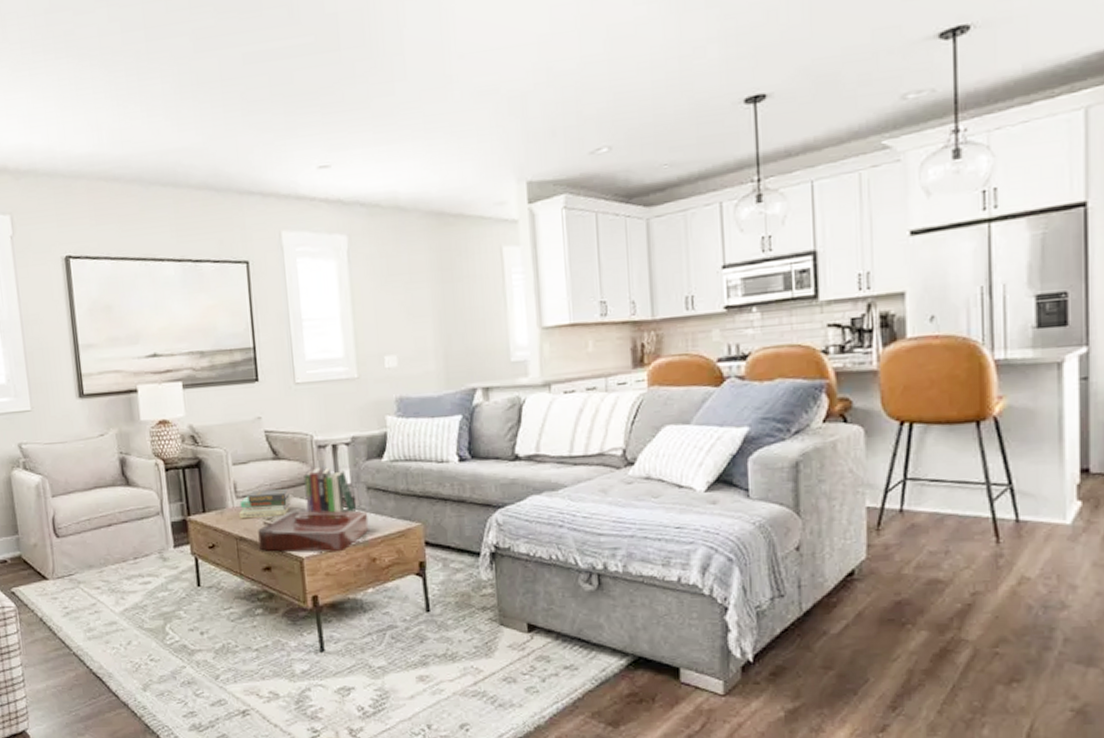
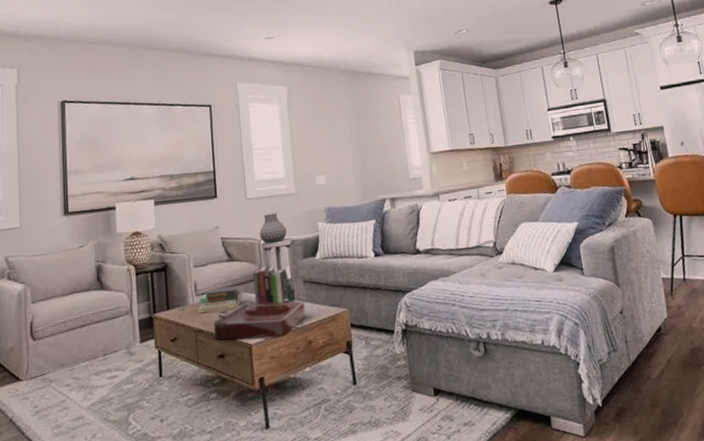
vase: none [311,402,347,441] -> present [259,213,288,244]

